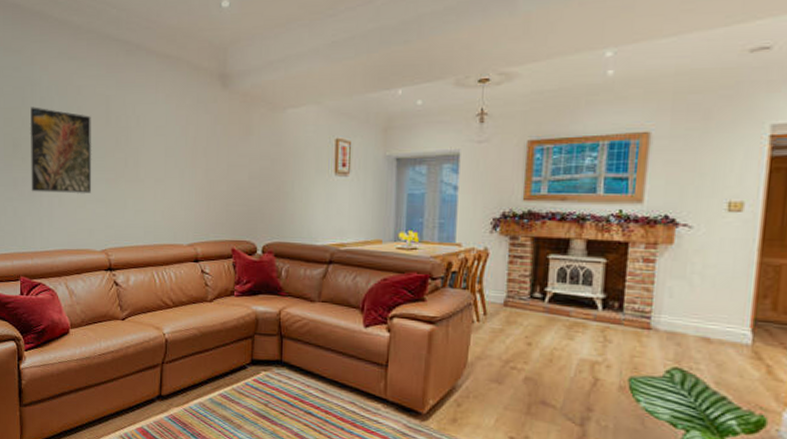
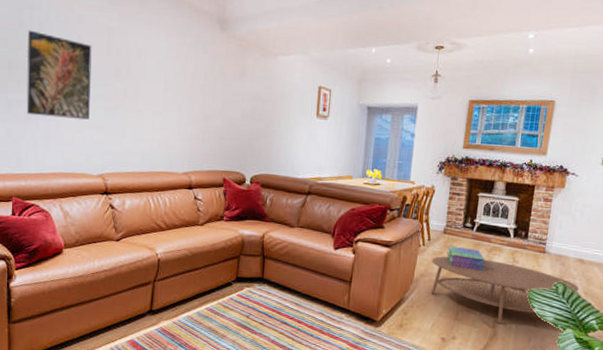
coffee table: none [490,334,705,423] -> present [431,256,579,325]
stack of books: none [510,321,565,353] -> present [446,246,486,271]

